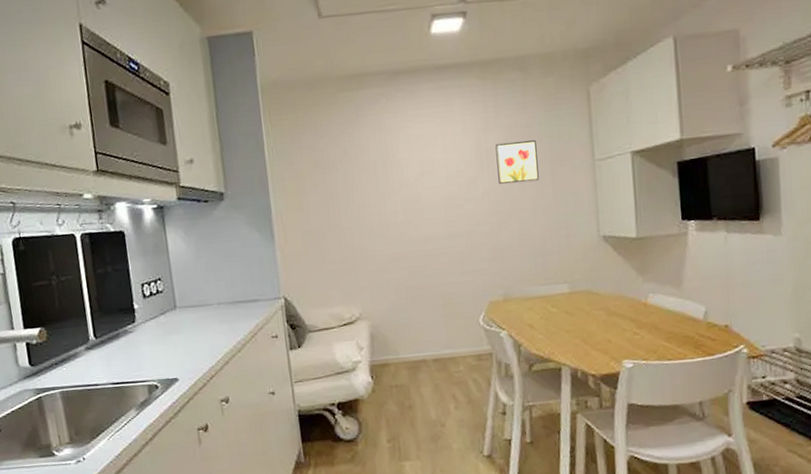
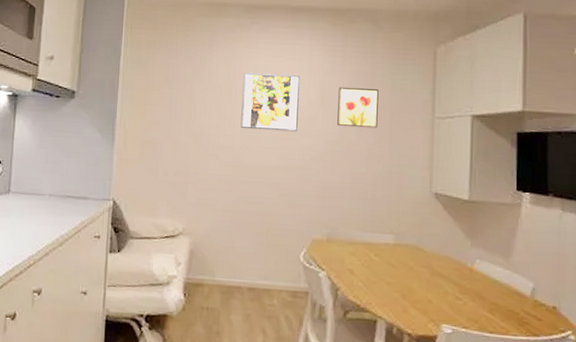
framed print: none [396,139,460,203] -> present [241,72,300,132]

